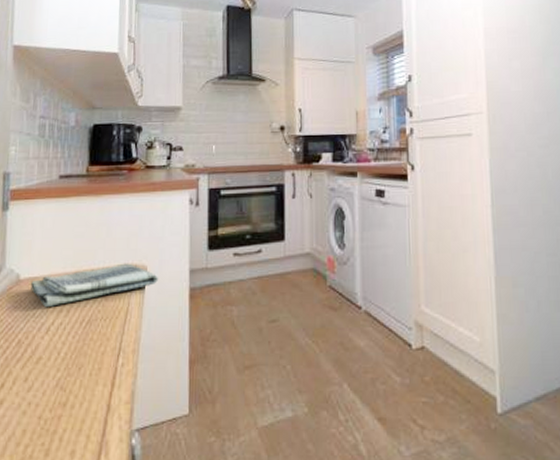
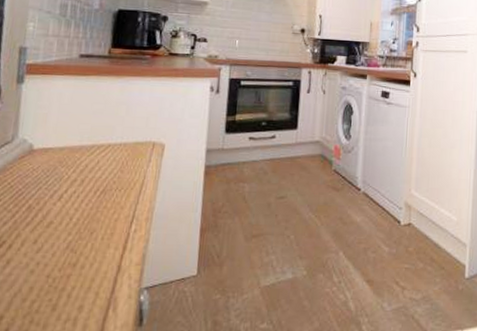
dish towel: present [31,263,159,307] -> none [44,140,176,176]

